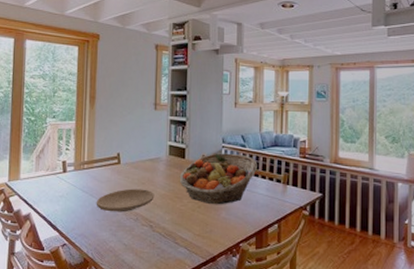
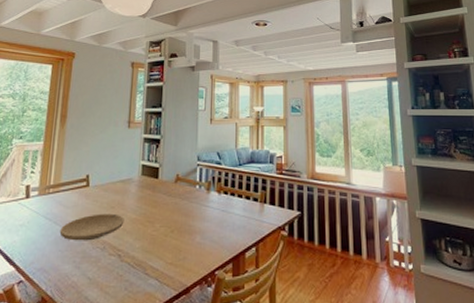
fruit basket: present [179,153,257,205] -> none [151,171,234,229]

